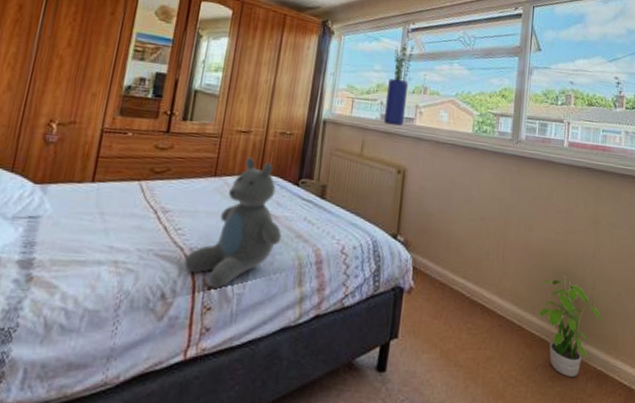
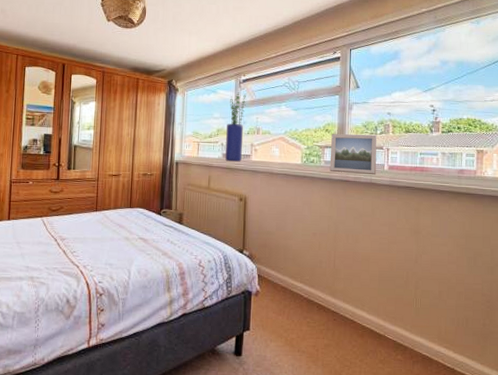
teddy bear: present [183,157,282,288] -> none [80,195,152,295]
picture frame: none [504,100,558,152] -> present [329,133,377,175]
potted plant: present [538,277,603,377] -> none [366,280,426,360]

